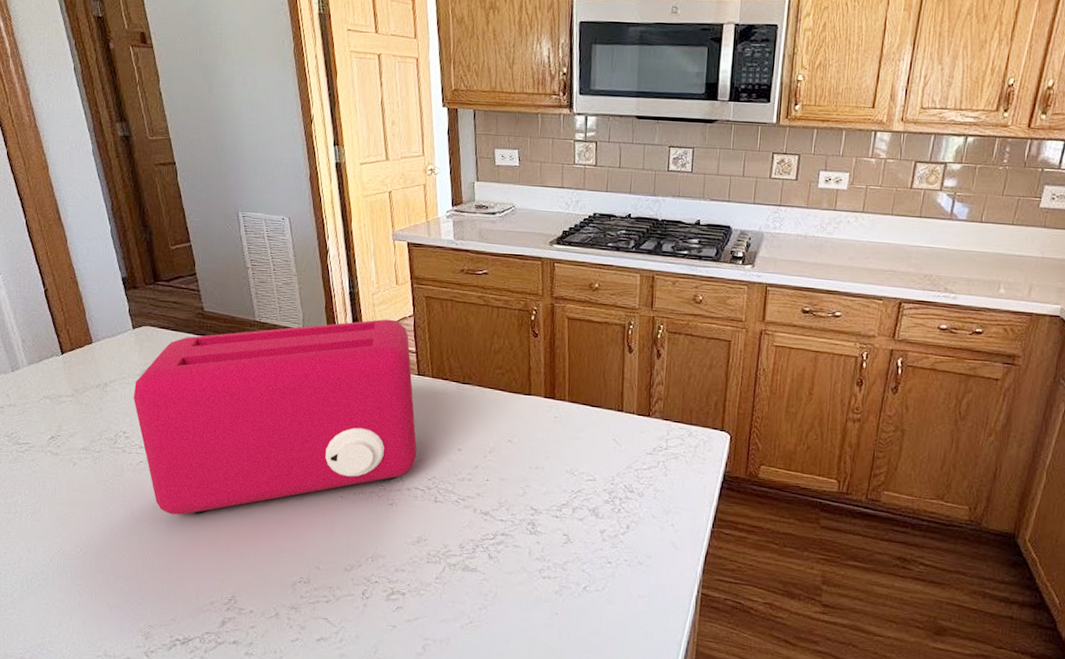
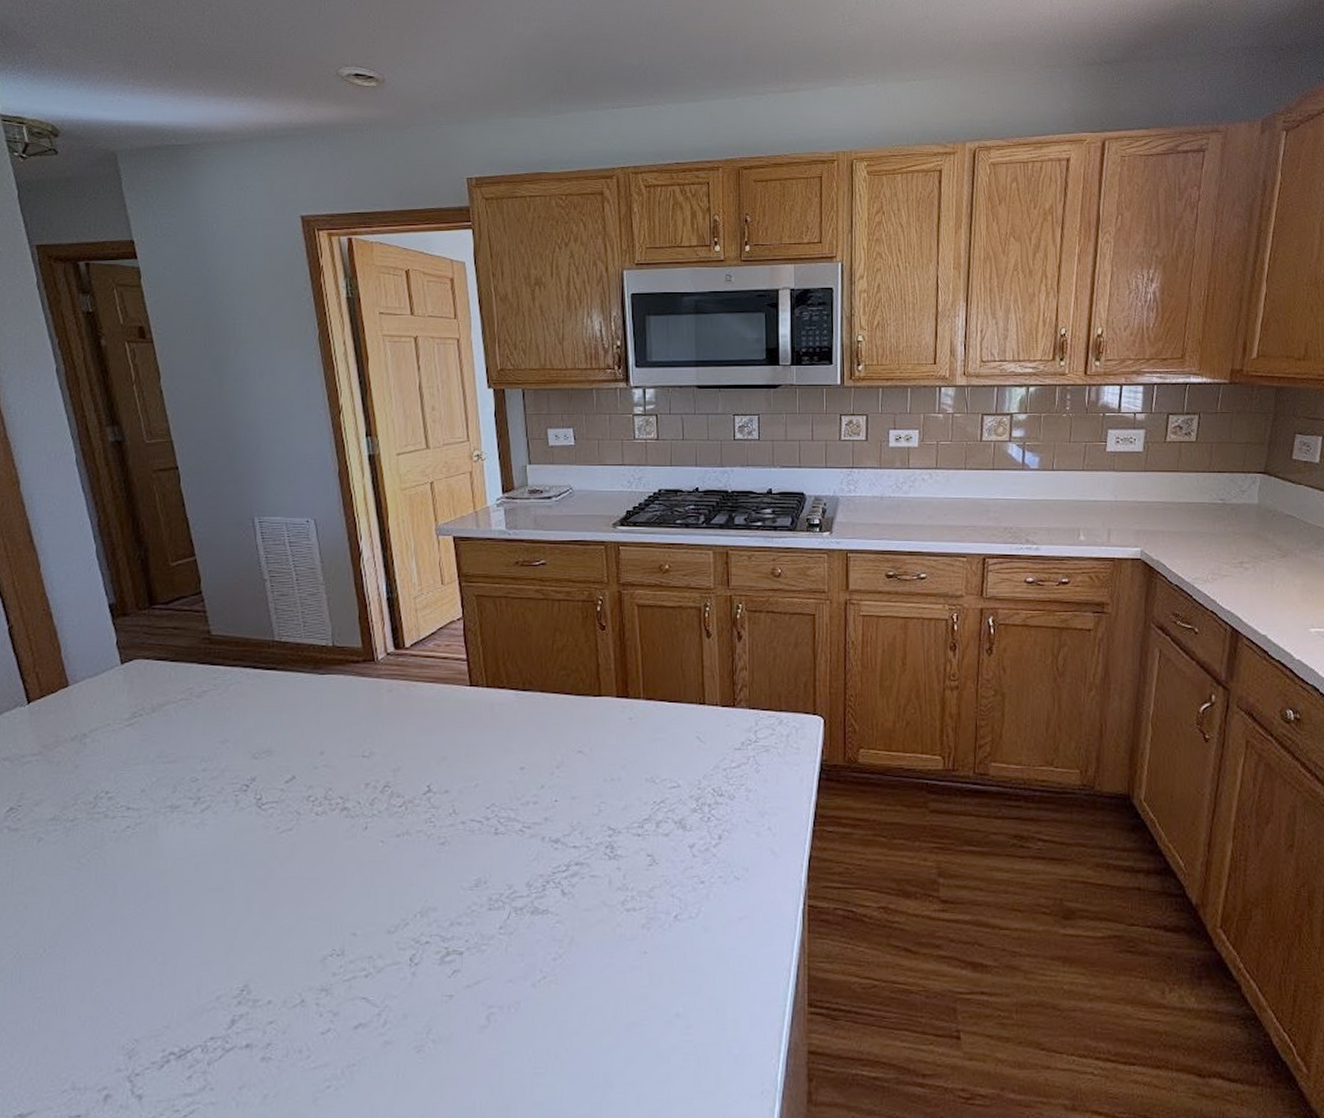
toaster: present [133,319,417,515] -> none [119,625,472,890]

